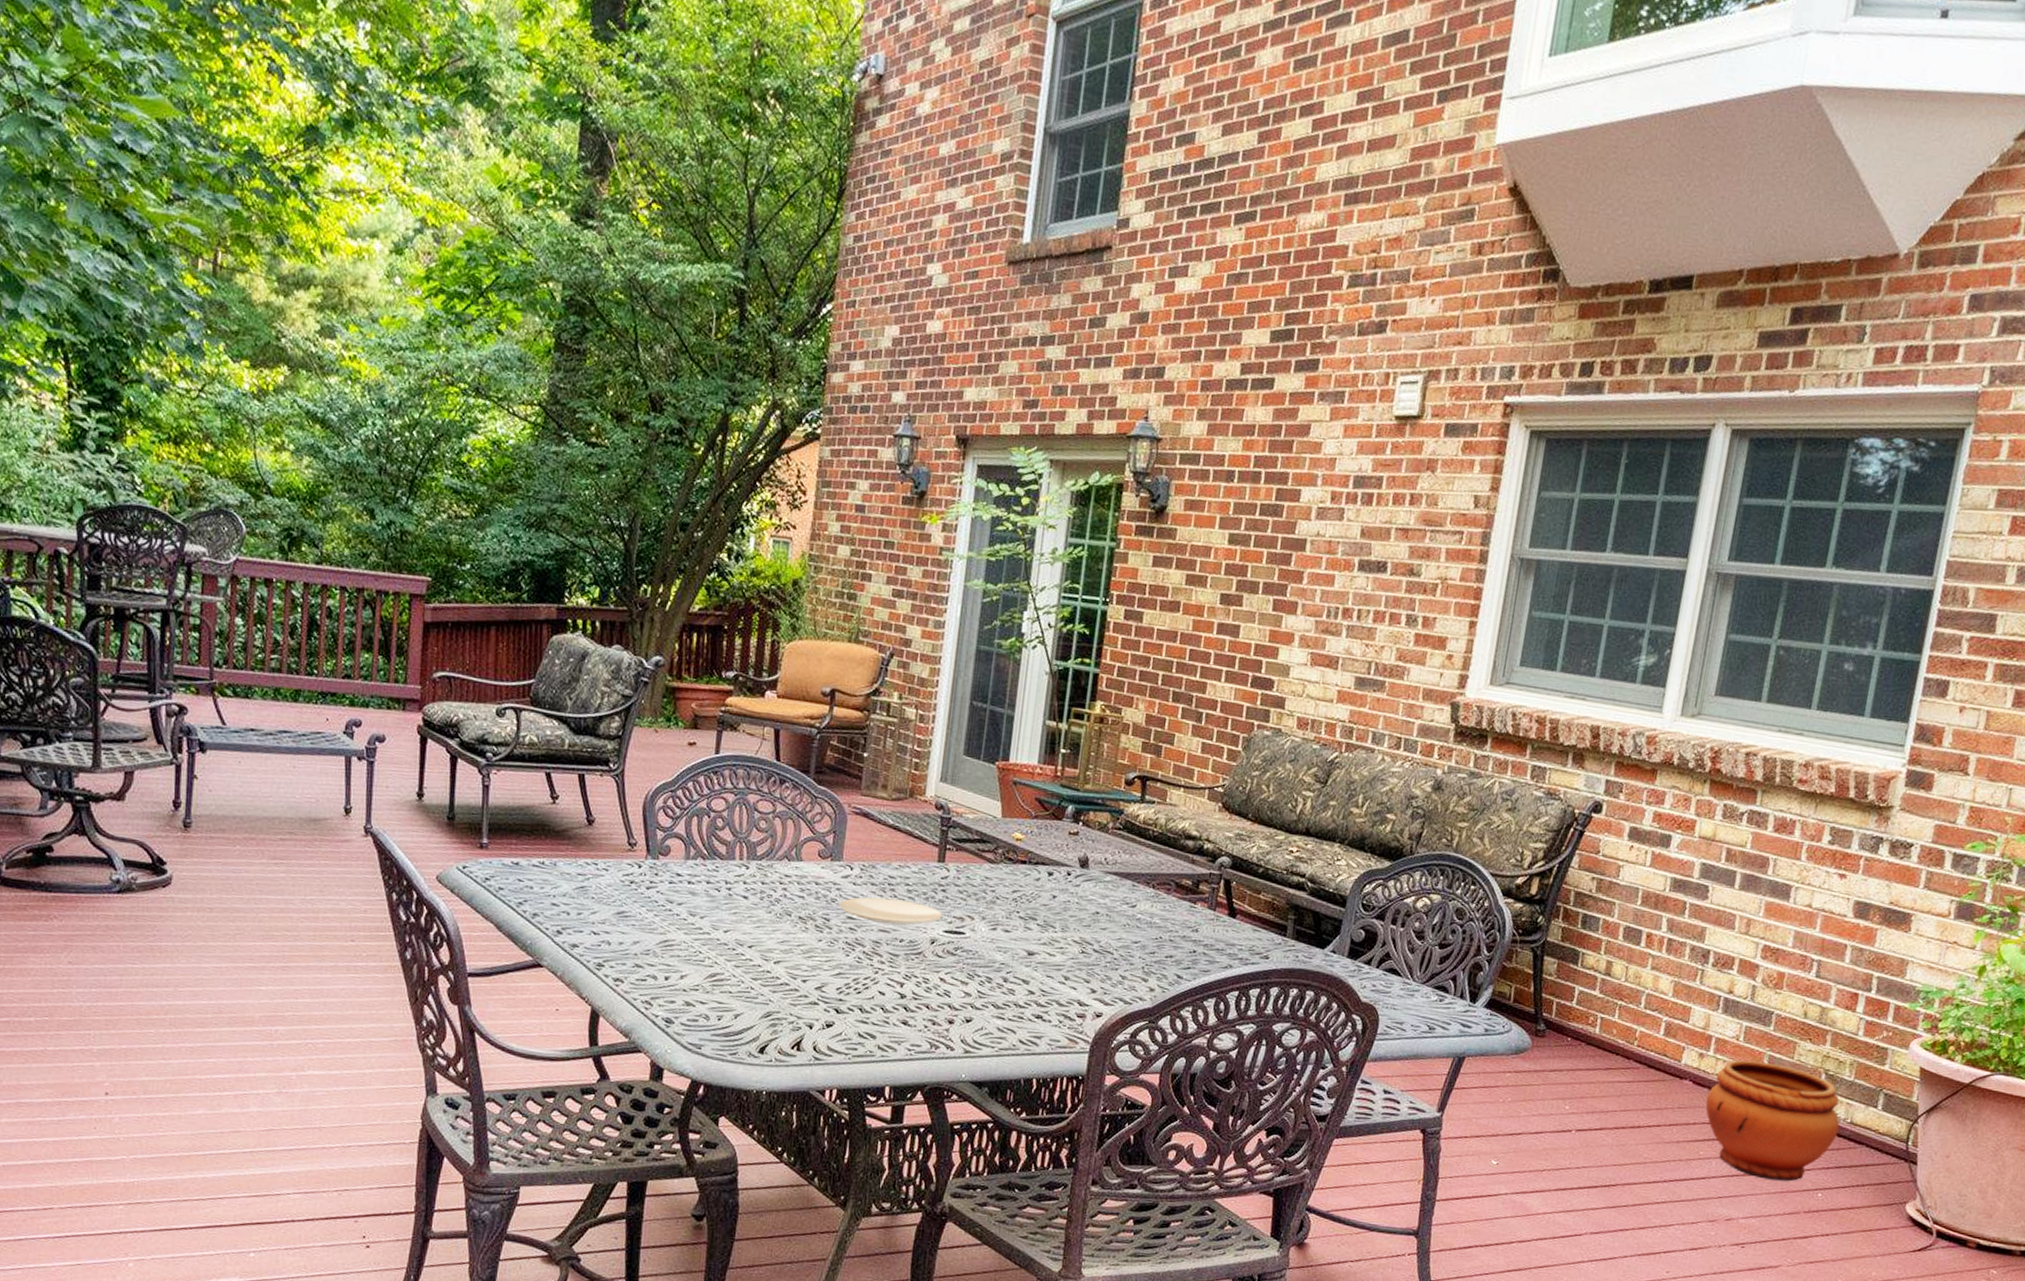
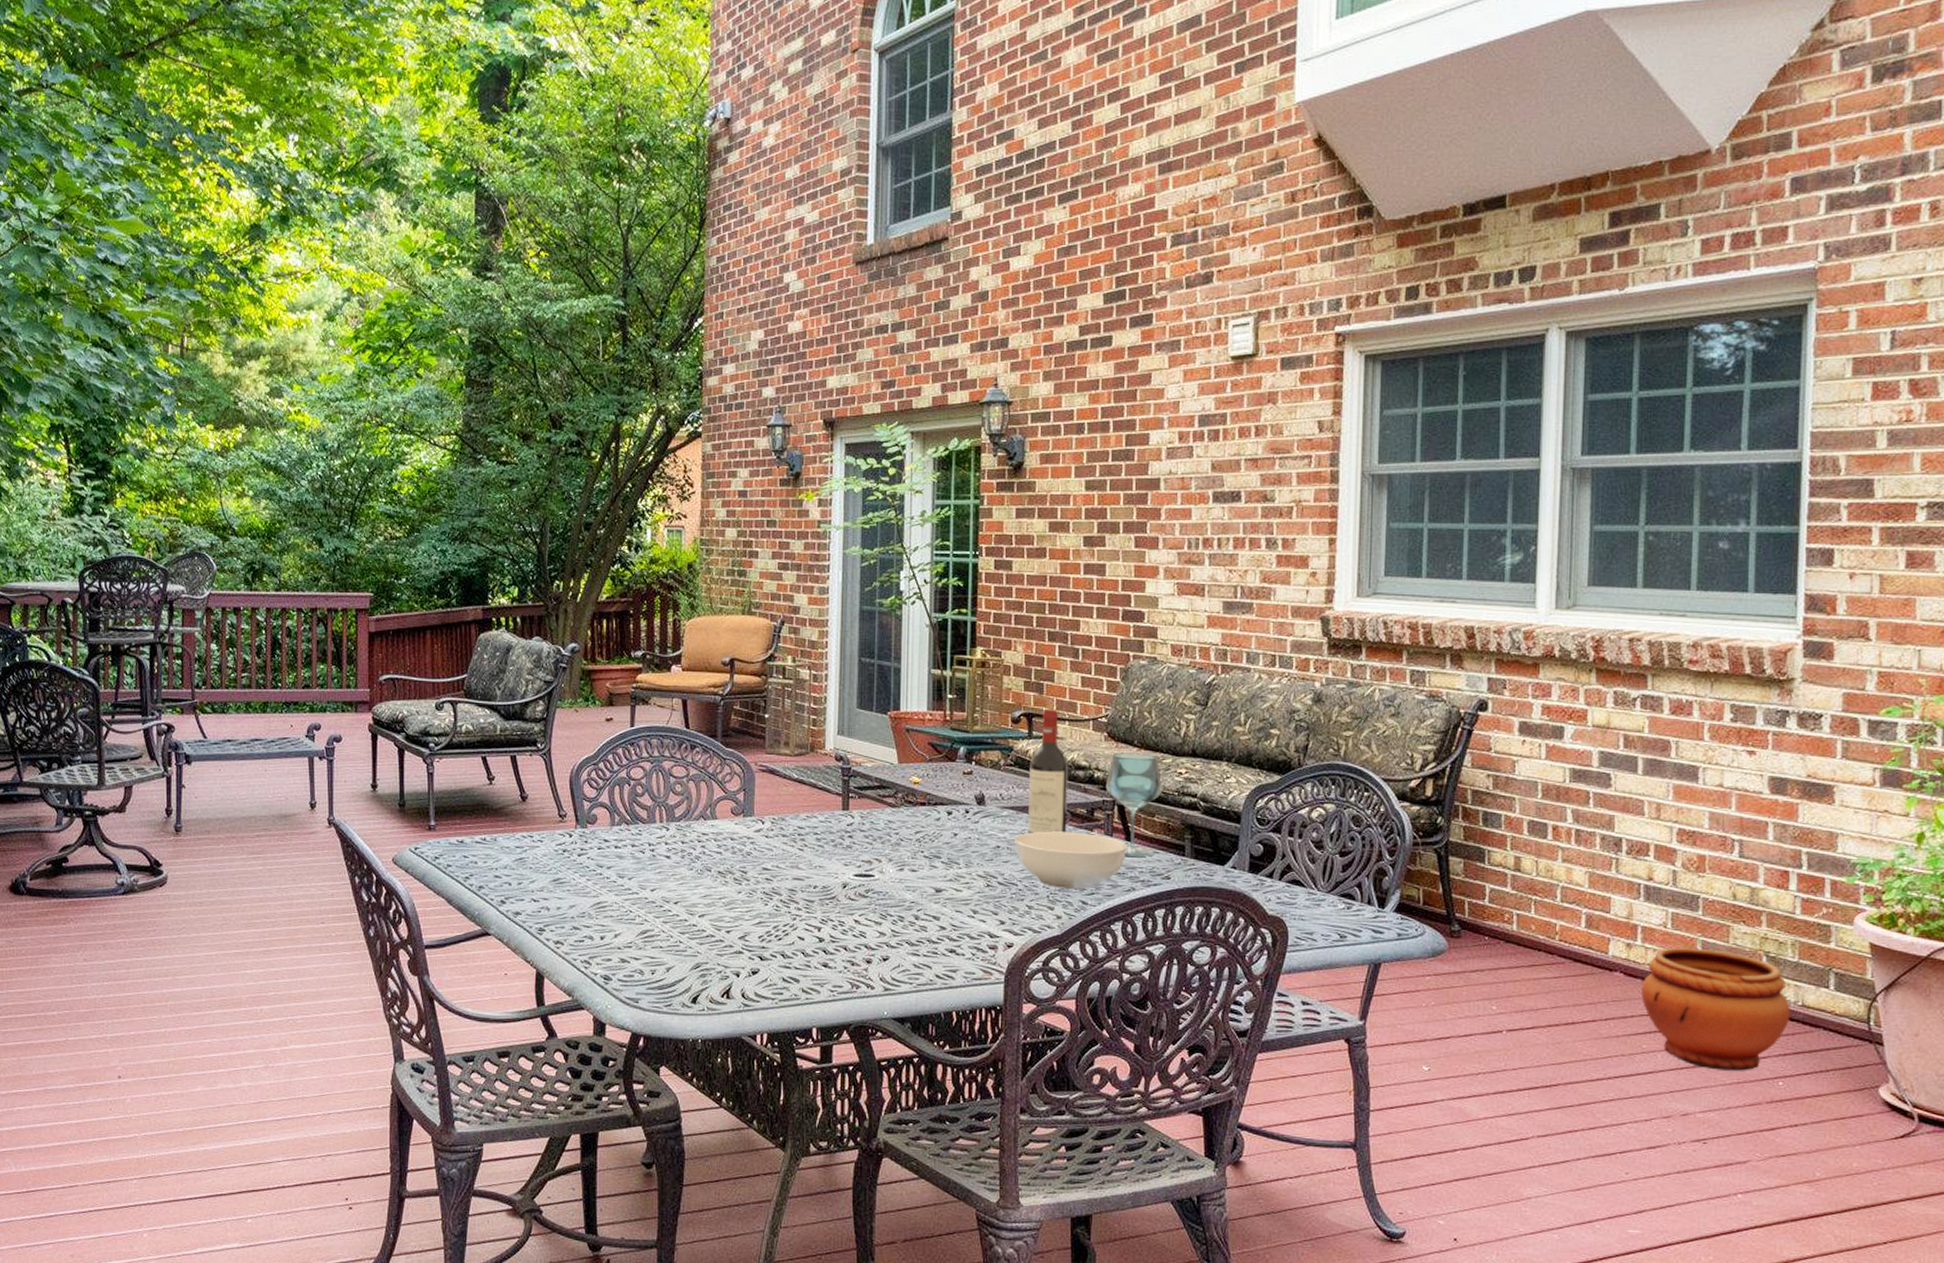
plate: present [839,897,942,926] -> none [755,848,851,873]
bowl: none [1114,900,1230,963] -> present [1014,831,1128,889]
wine bottle: none [1130,773,1179,904] -> present [1028,709,1069,833]
wine glass: none [1214,825,1272,935] -> present [1106,752,1163,857]

